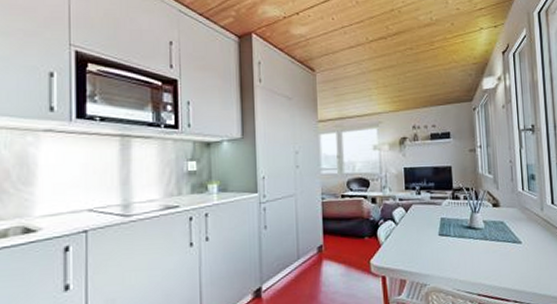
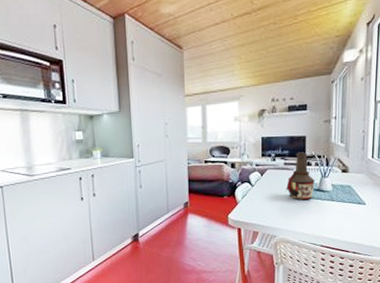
bottle: none [433,184,465,240] -> present [285,152,315,201]

